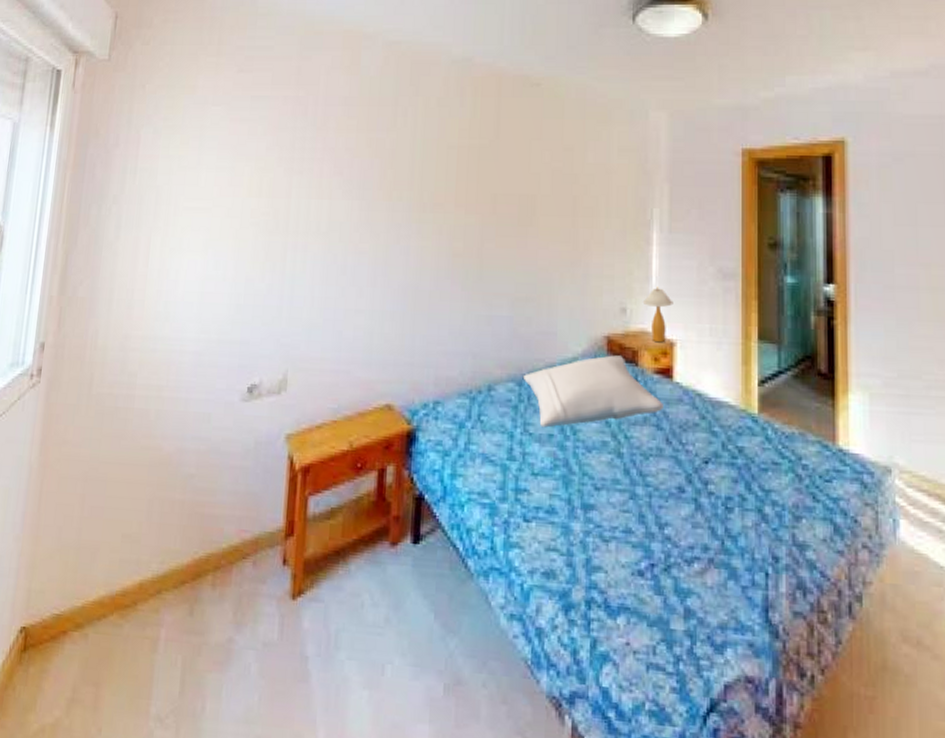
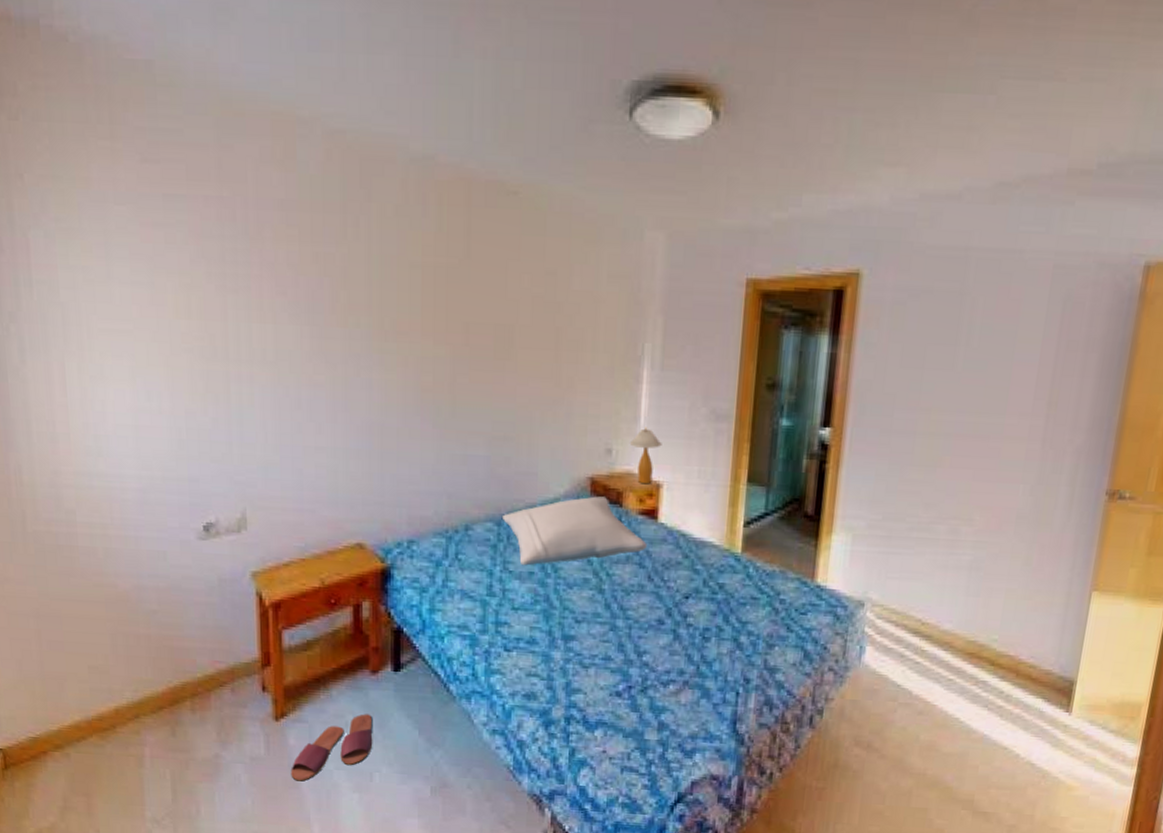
slippers: none [301,592,388,674] -> present [290,714,373,781]

